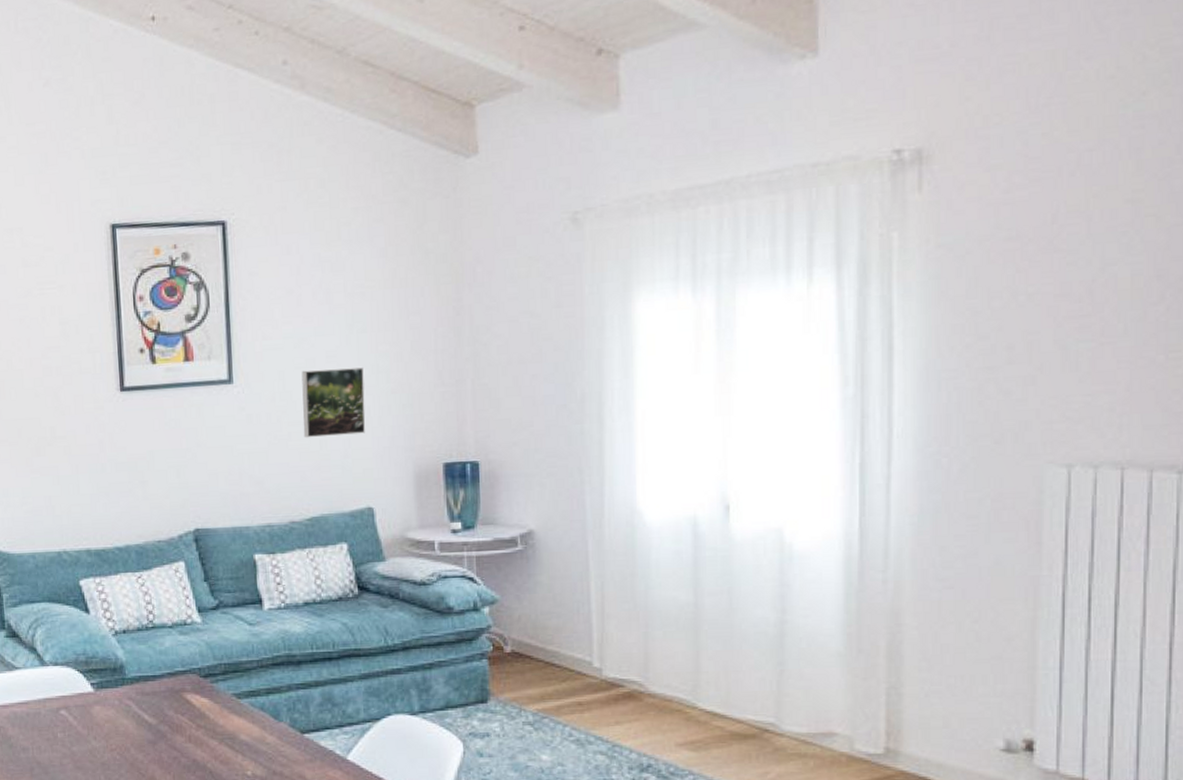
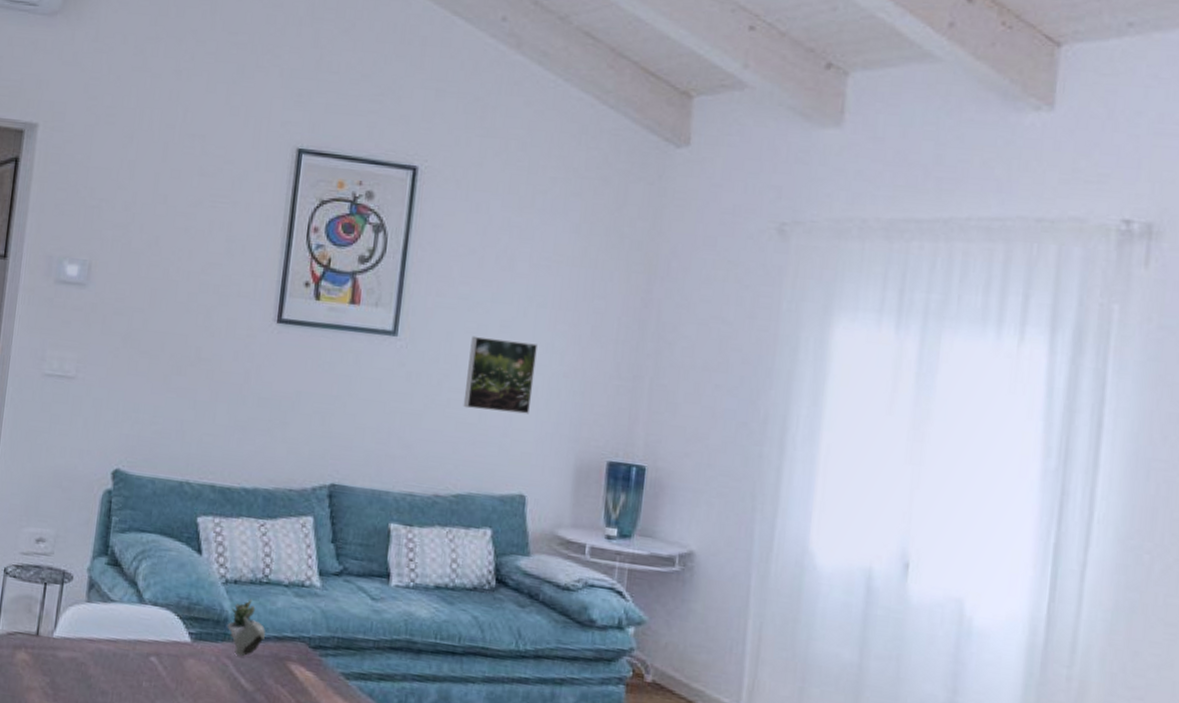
succulent plant: none [120,644,159,696] -> present [226,599,266,657]

